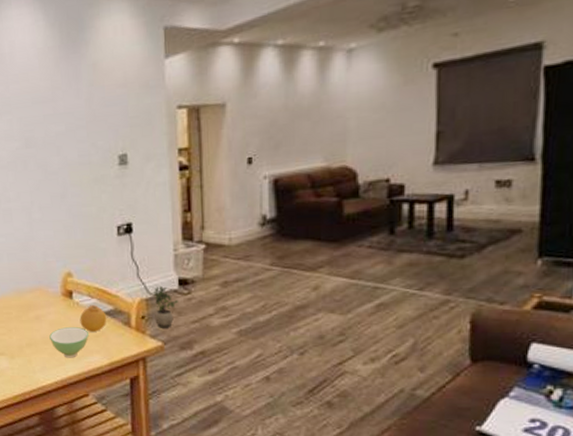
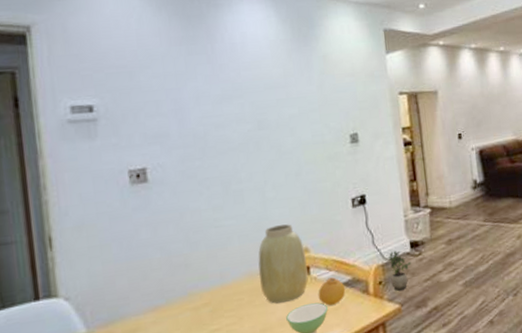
vase: none [24,247,71,322] -> present [257,224,309,304]

